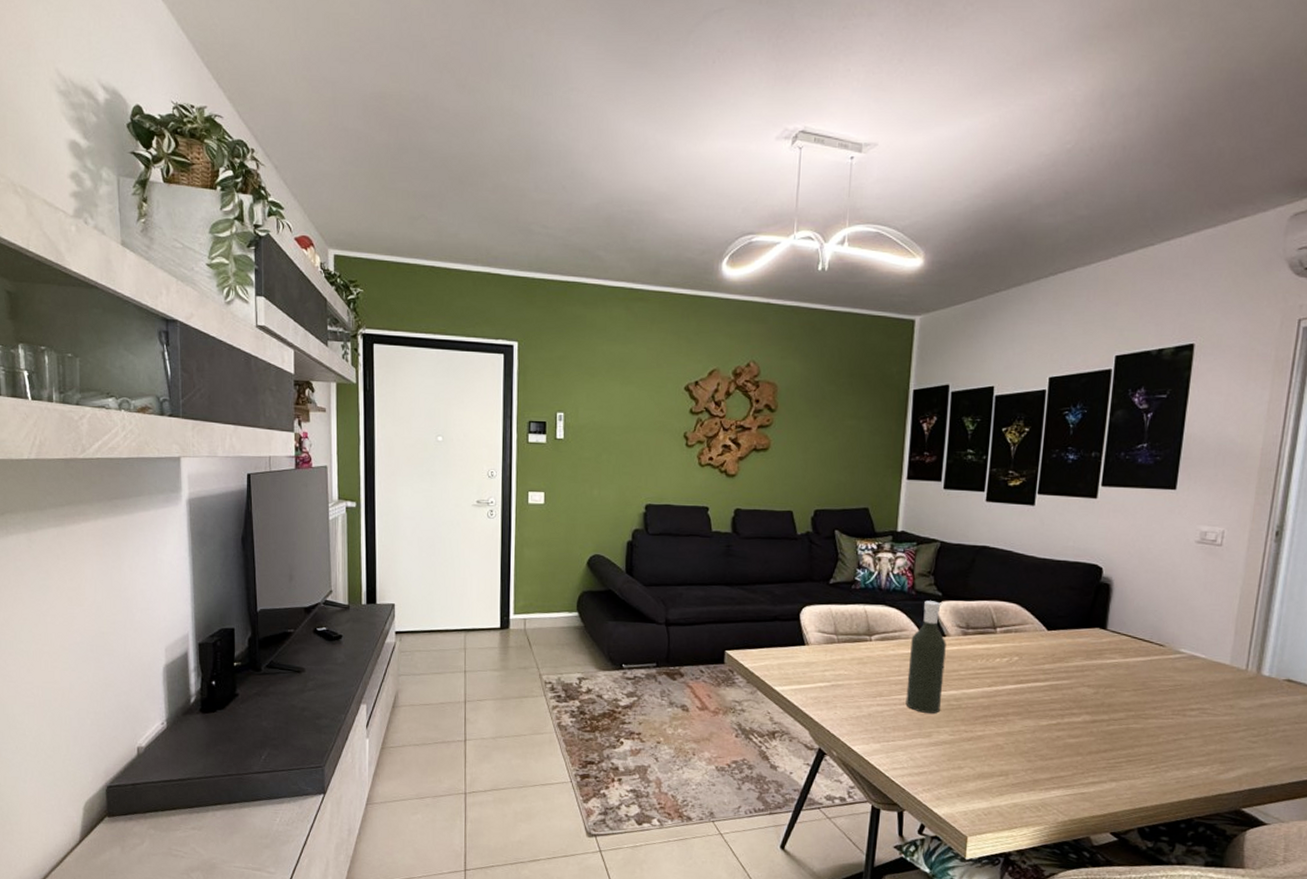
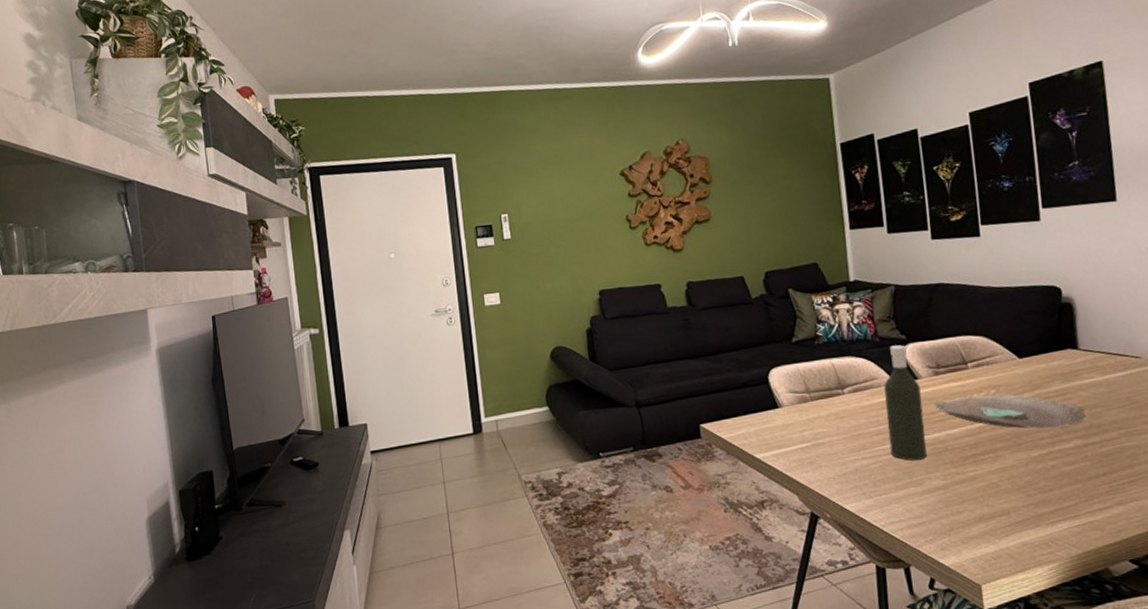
decorative bowl: none [955,659,1101,702] -> present [933,394,1086,430]

